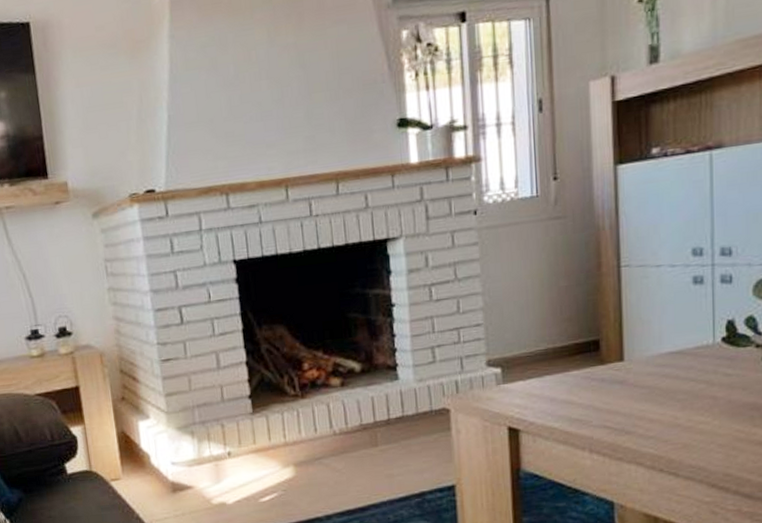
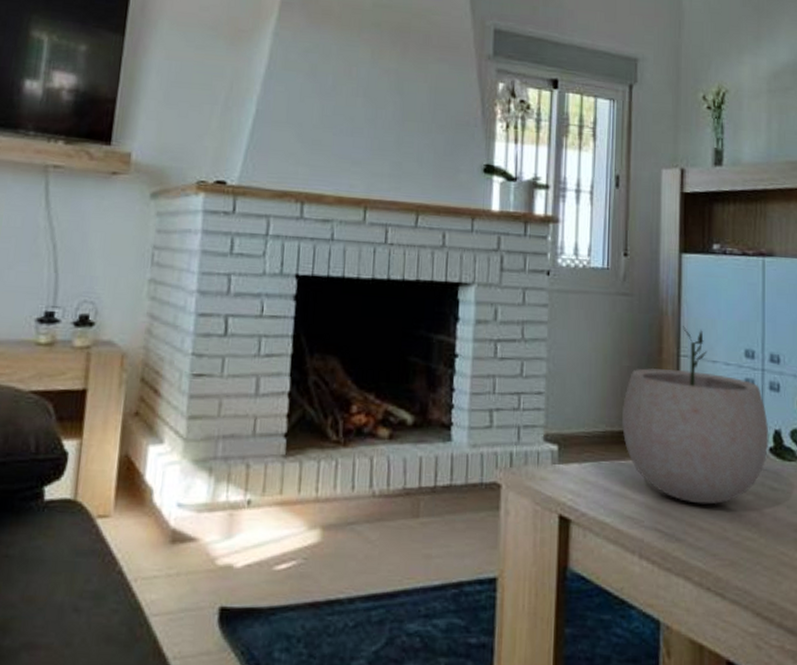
plant pot: none [563,237,722,399] -> present [622,326,769,505]

